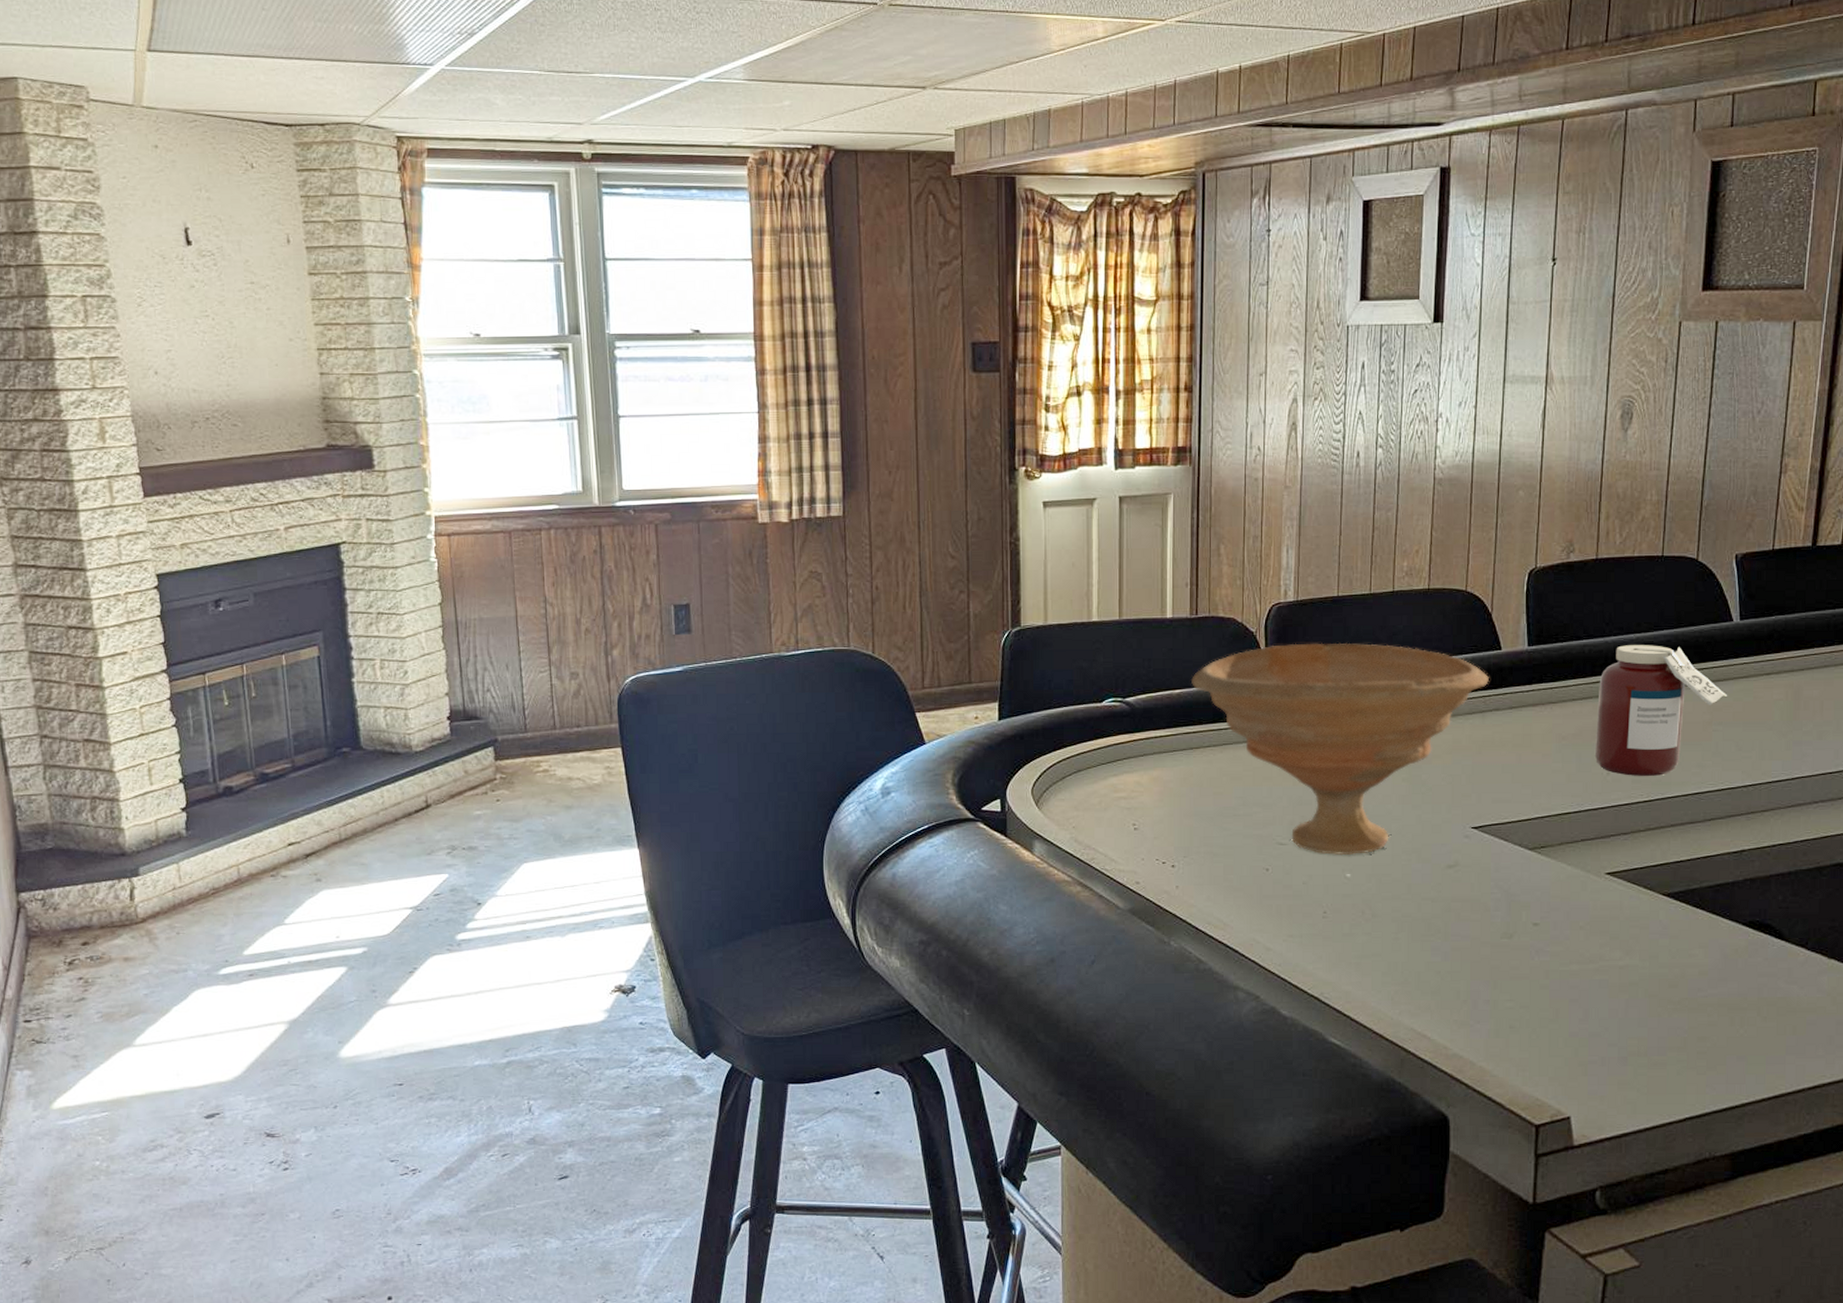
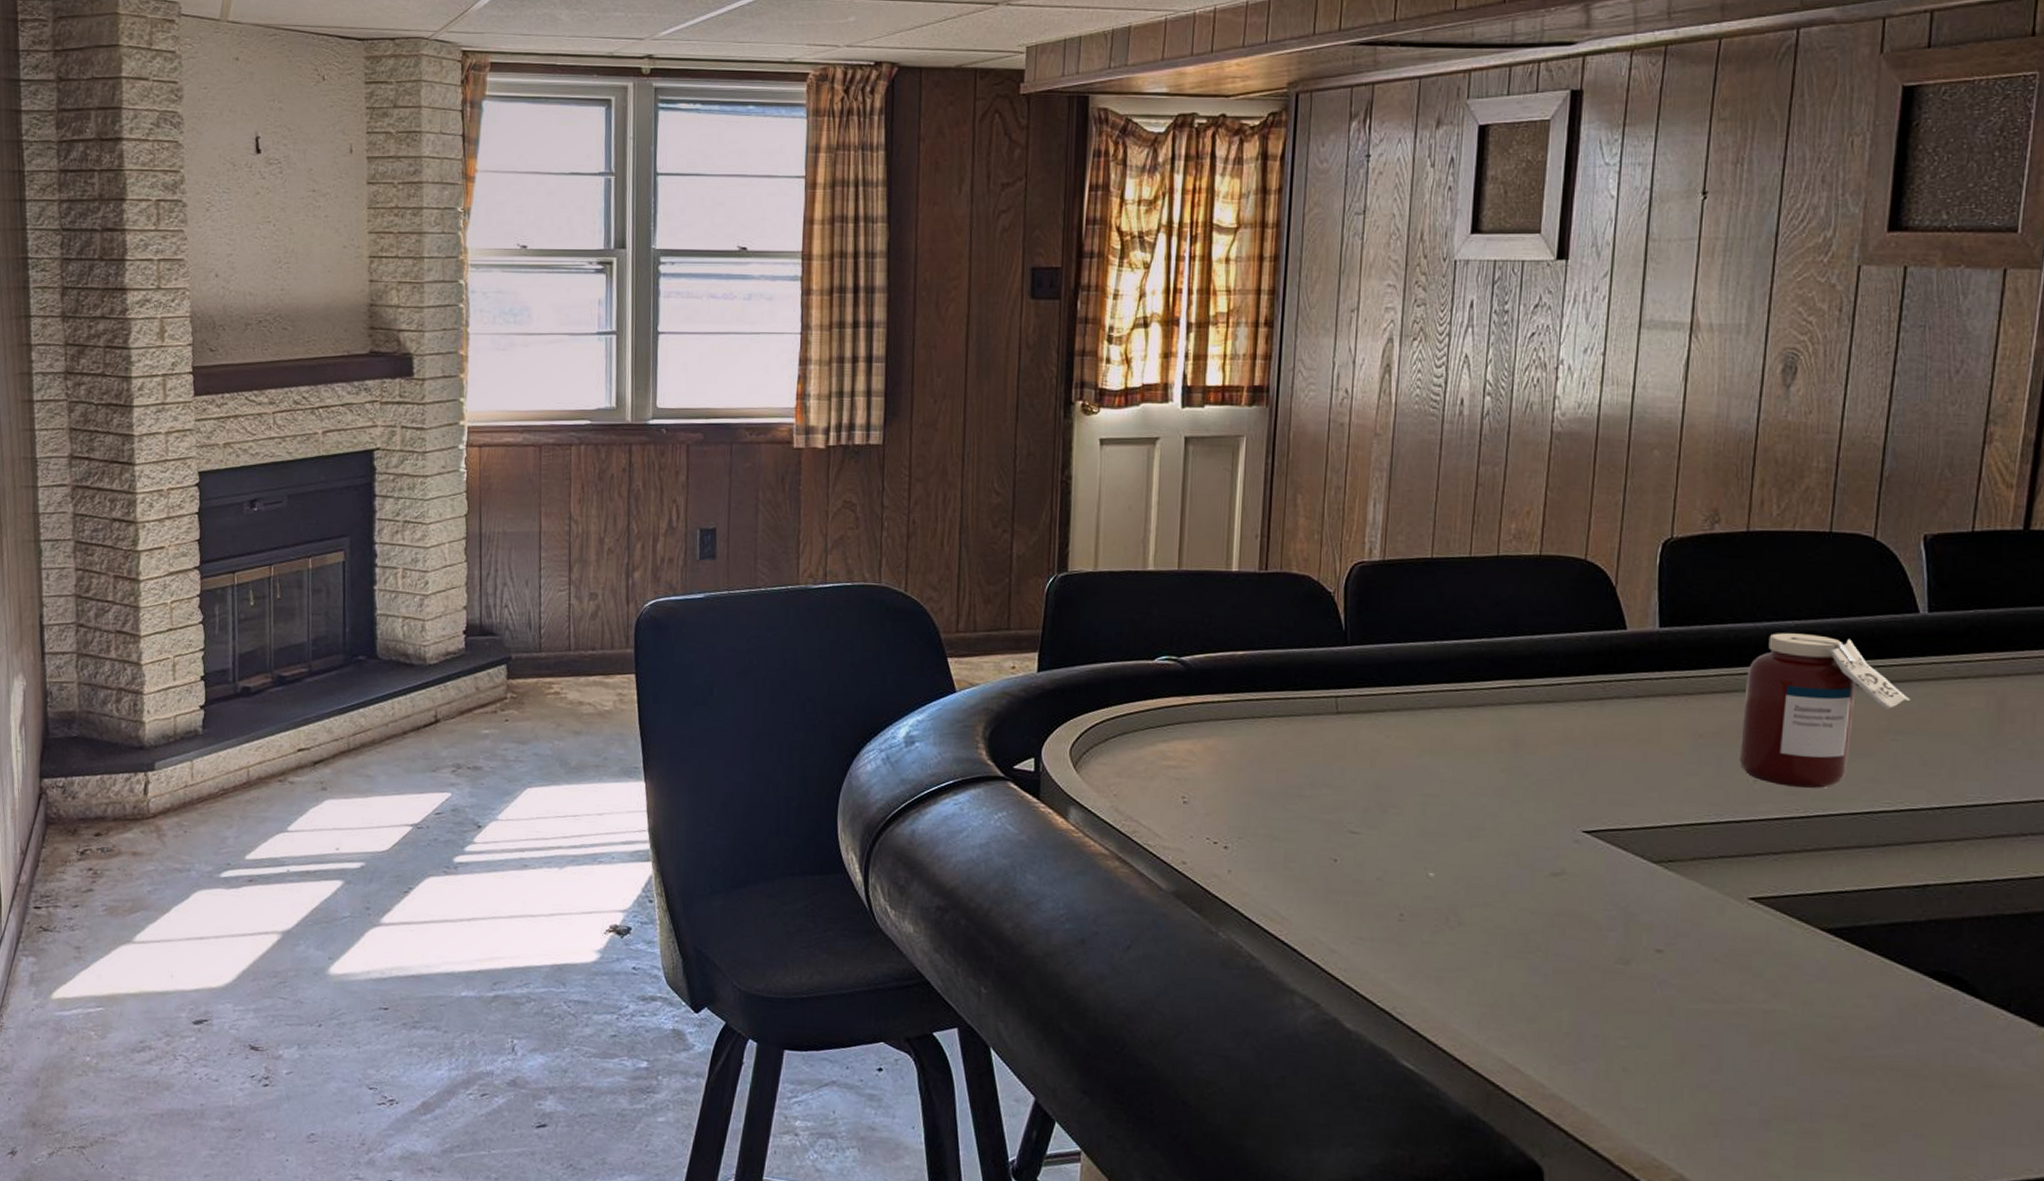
bowl: present [1191,642,1489,856] -> none [1257,607,1610,852]

